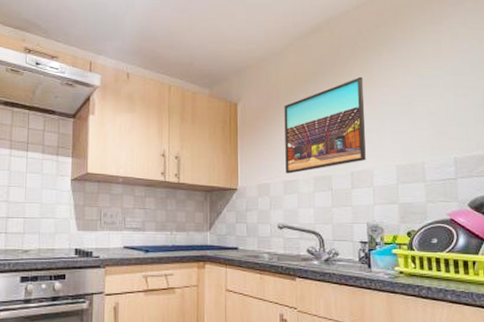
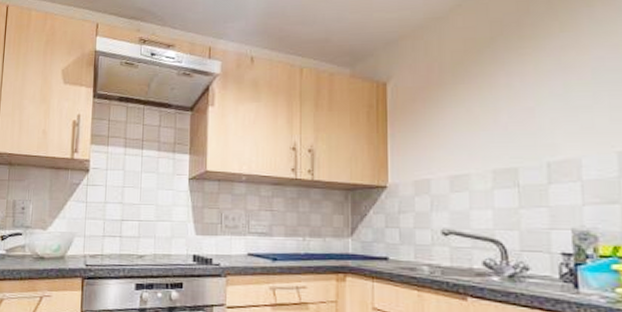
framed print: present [284,76,366,174] -> none [450,37,570,167]

